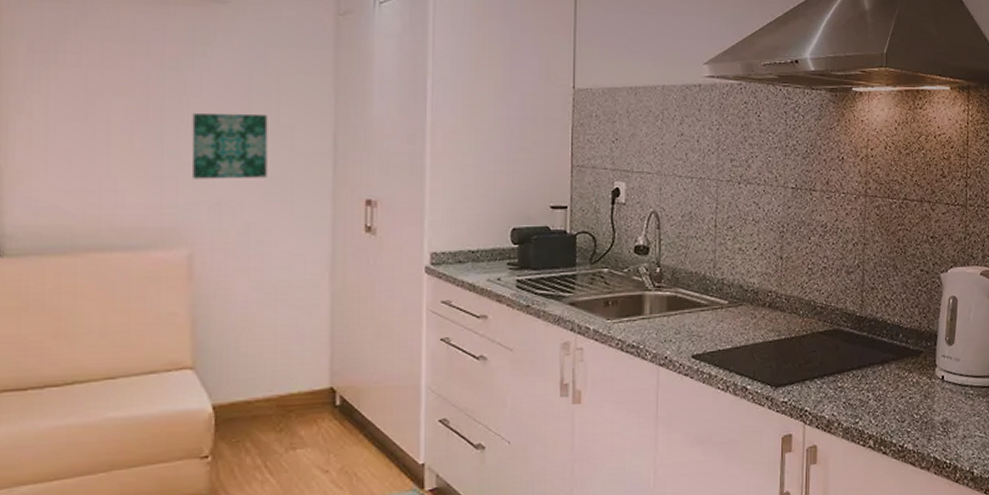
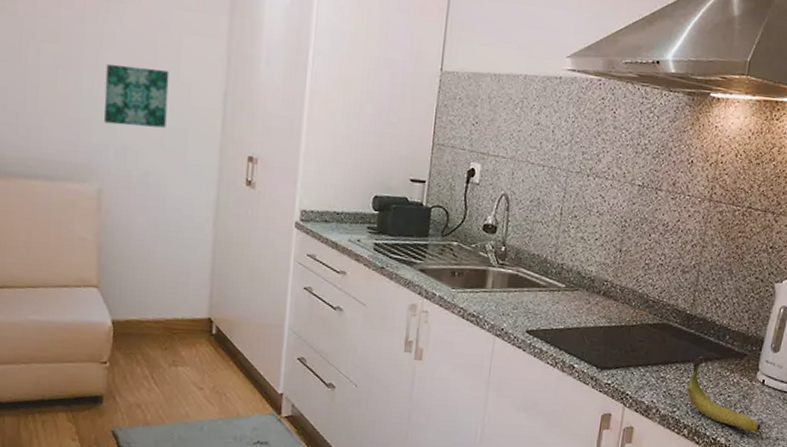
banana: none [867,360,947,433] -> present [687,357,761,432]

